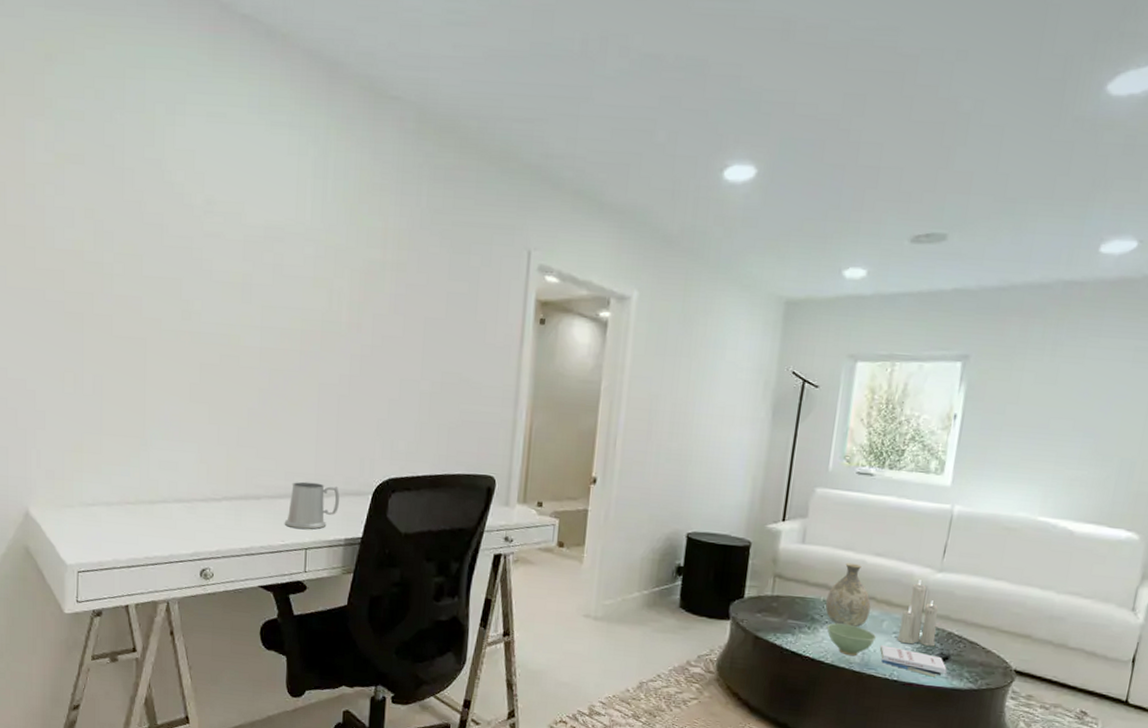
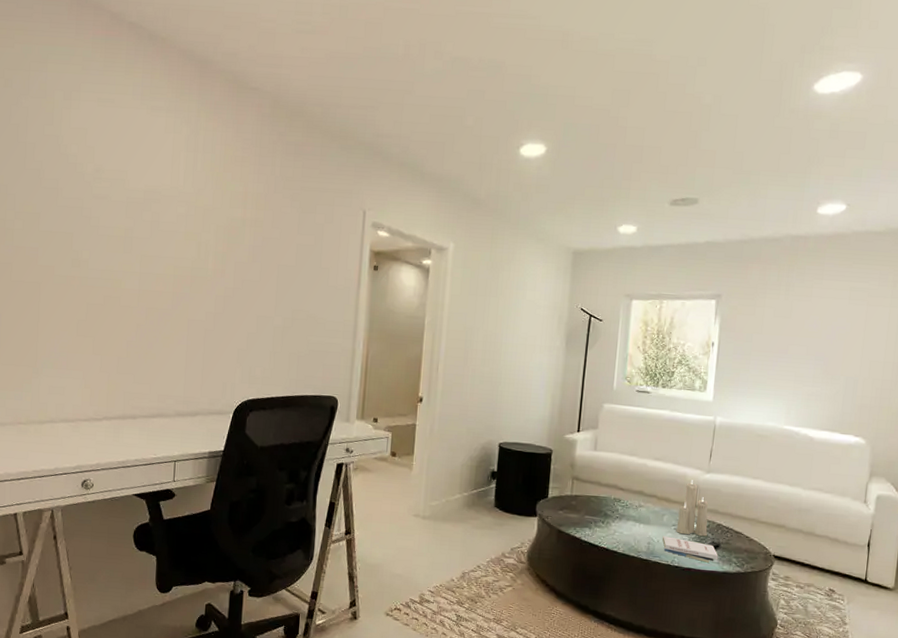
mug: present [284,481,339,530] -> none [156,403,205,444]
vase: present [825,563,871,628] -> none [616,466,653,521]
bowl: present [826,623,877,657] -> none [617,518,659,546]

